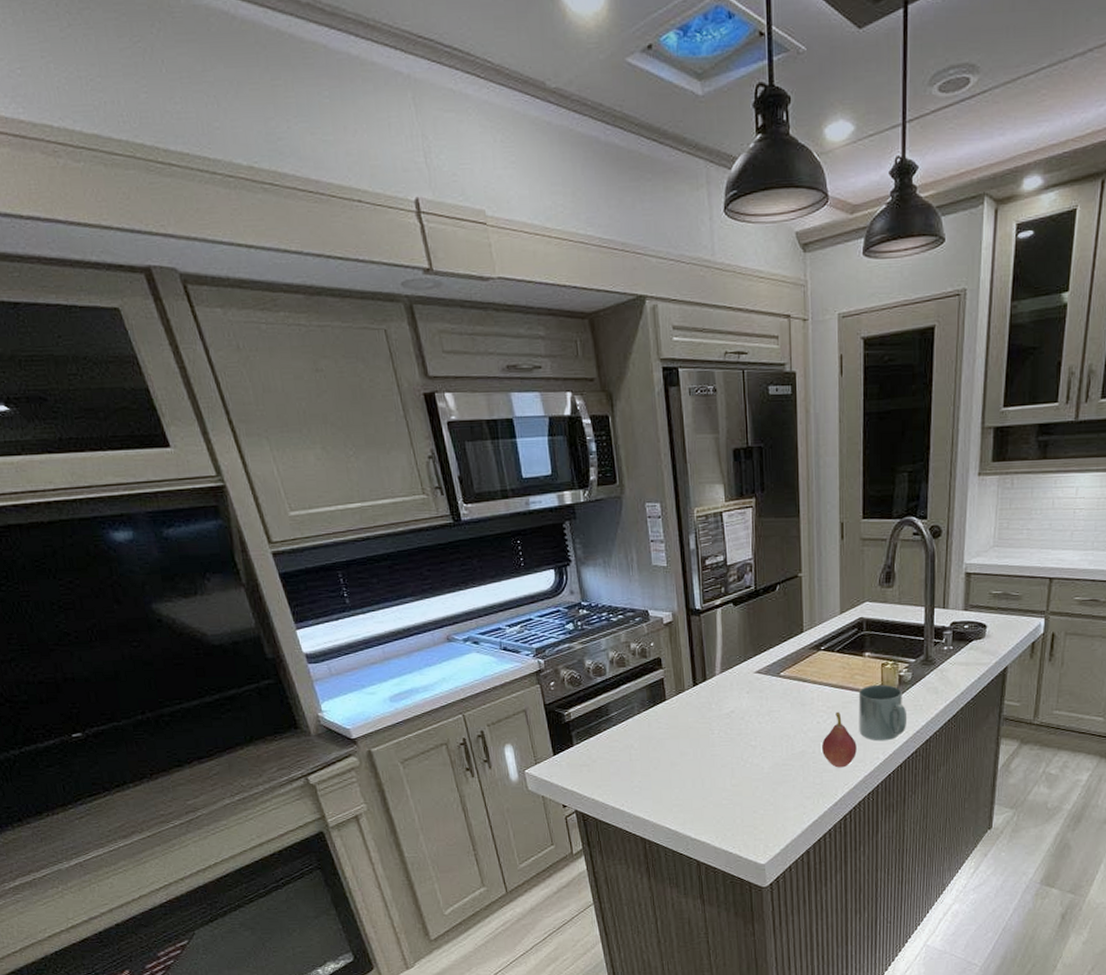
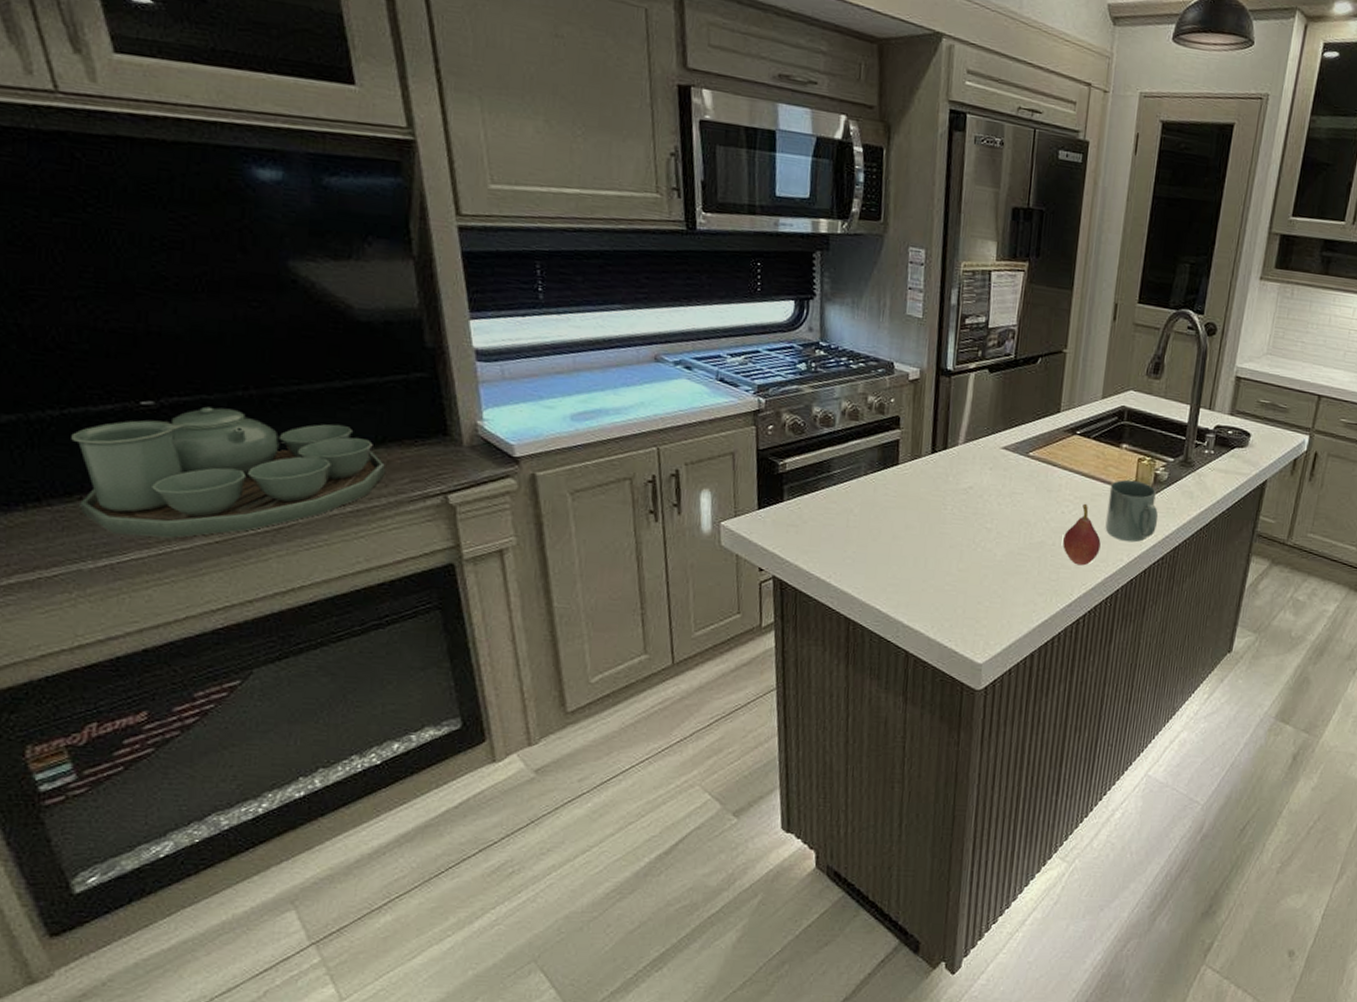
tea set: none [30,730,258,839] -> present [71,406,386,538]

